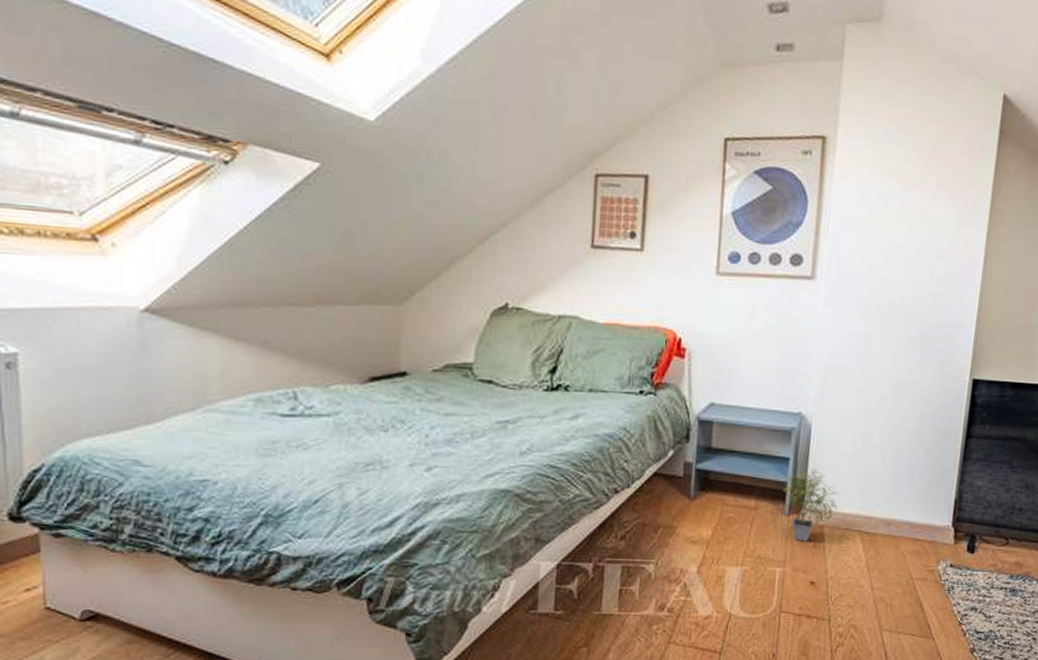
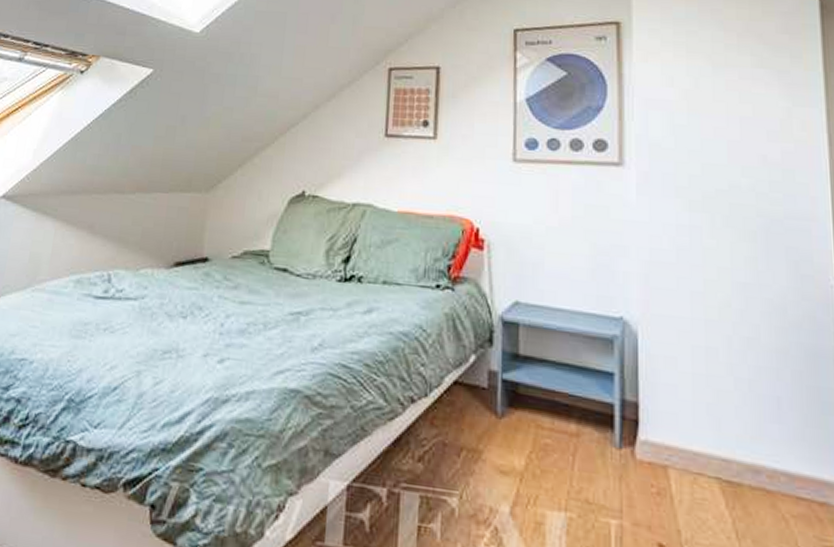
potted plant: present [782,468,838,542] -> none [607,388,684,487]

